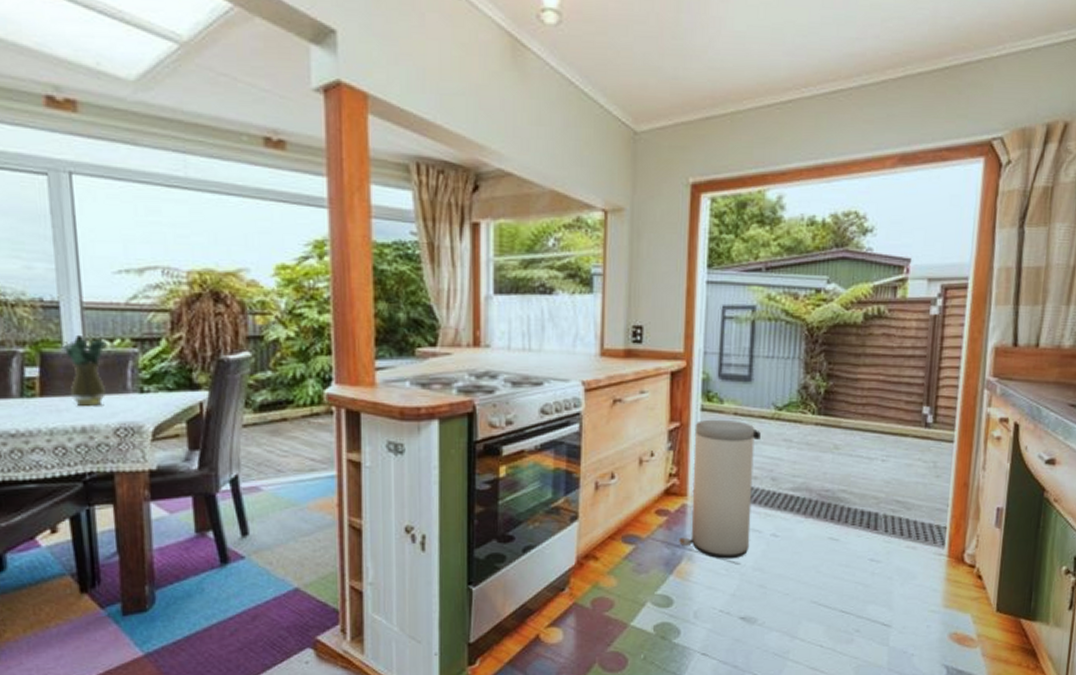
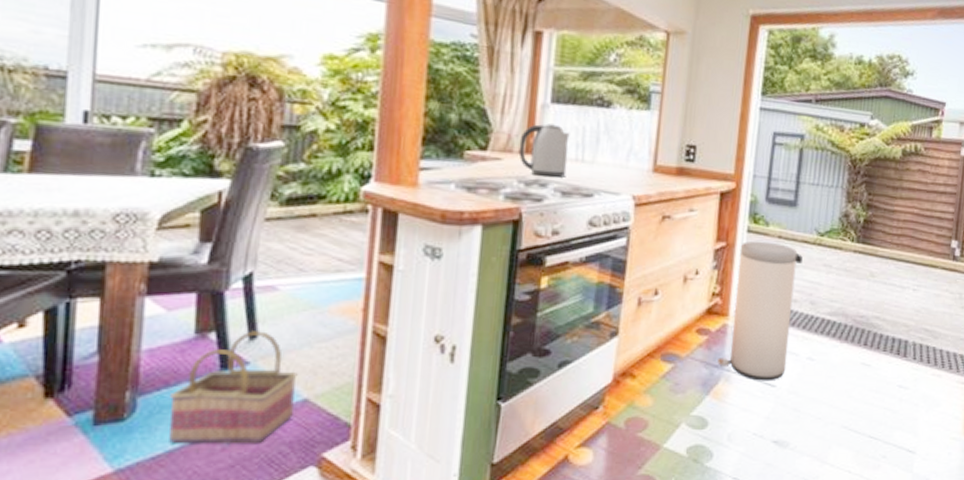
vase: present [61,336,107,406] -> none [62,110,118,188]
basket: none [182,528,287,629] -> present [169,331,298,443]
kettle: none [467,315,515,369] -> present [518,123,570,178]

